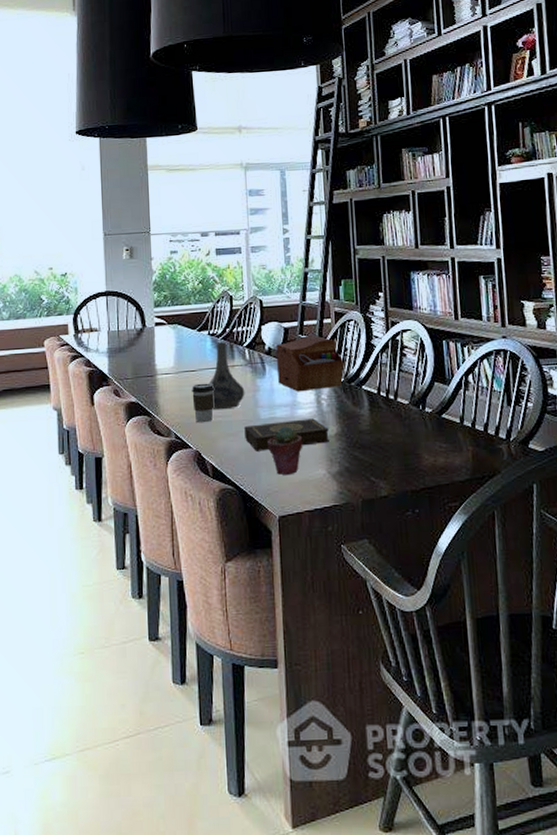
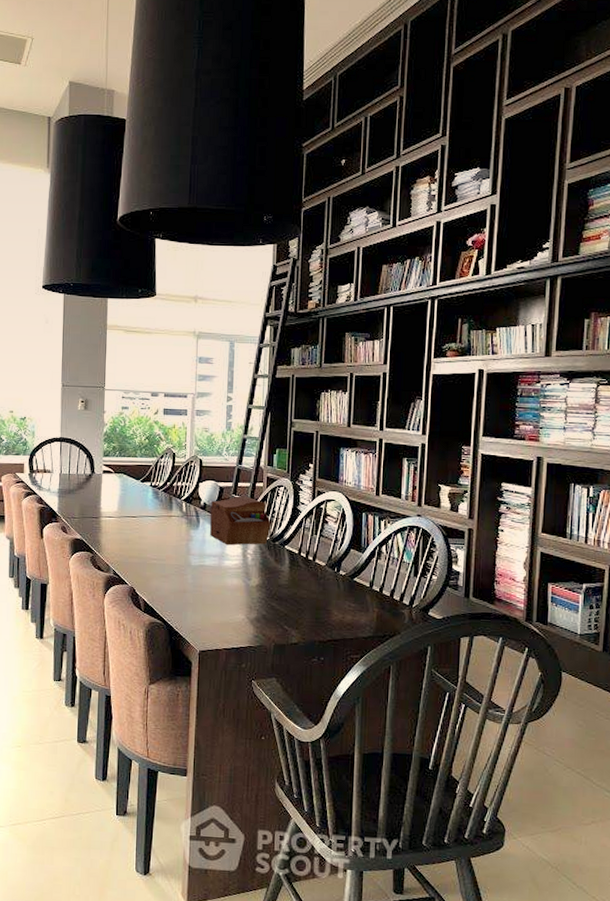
coffee cup: present [192,383,214,423] -> none [131,528,151,564]
decorative vase: present [208,342,245,410] -> none [147,494,179,554]
book: present [244,418,329,451] -> none [175,569,251,594]
potted succulent: present [267,425,303,476] -> none [195,573,227,617]

